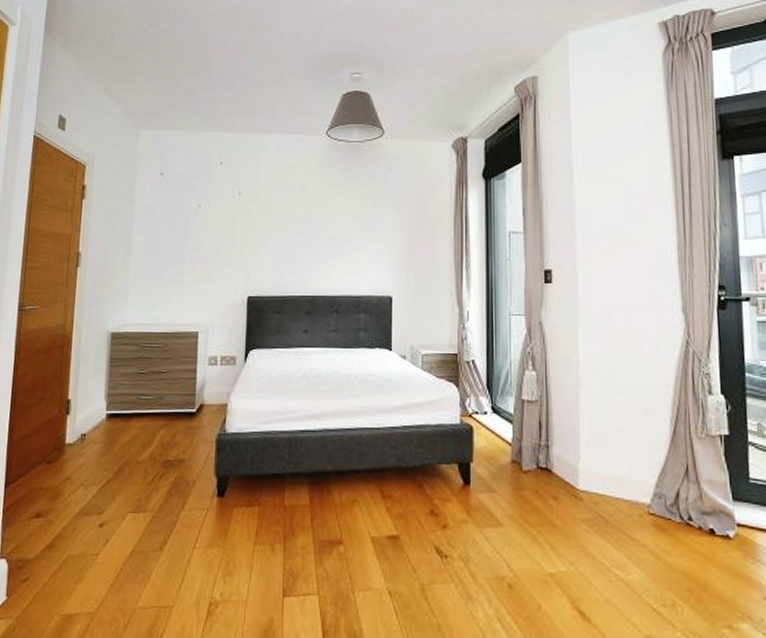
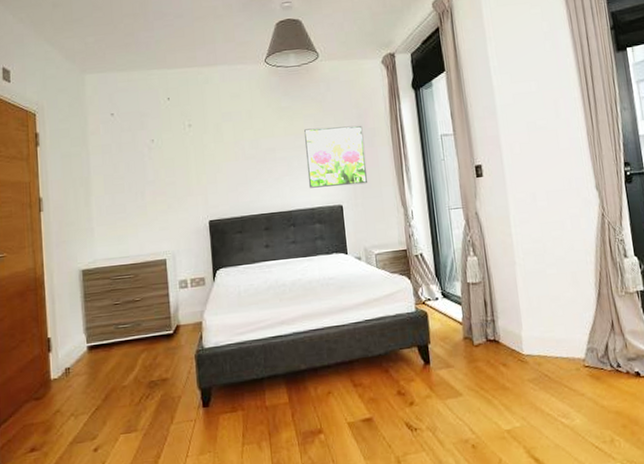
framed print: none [358,210,423,276] -> present [304,125,367,188]

